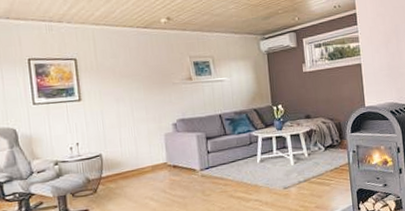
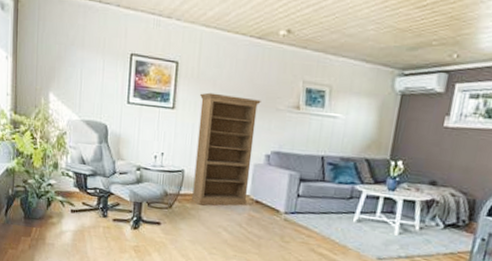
bookshelf: none [103,78,166,183] -> present [191,92,261,206]

